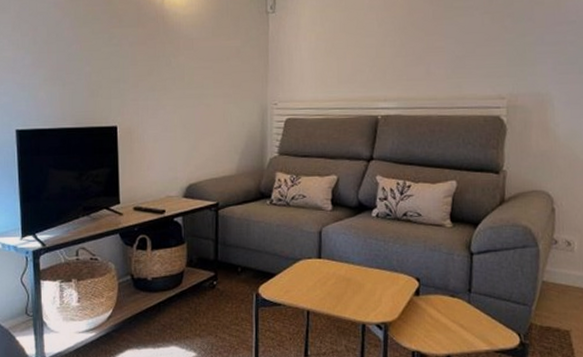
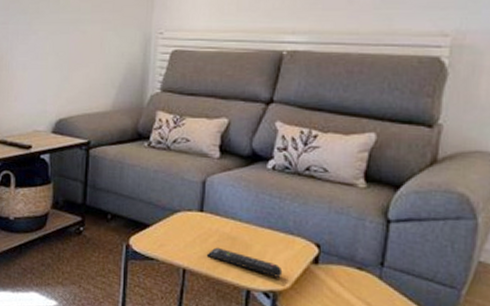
remote control: none [326,289,391,310] -> present [206,247,283,278]

